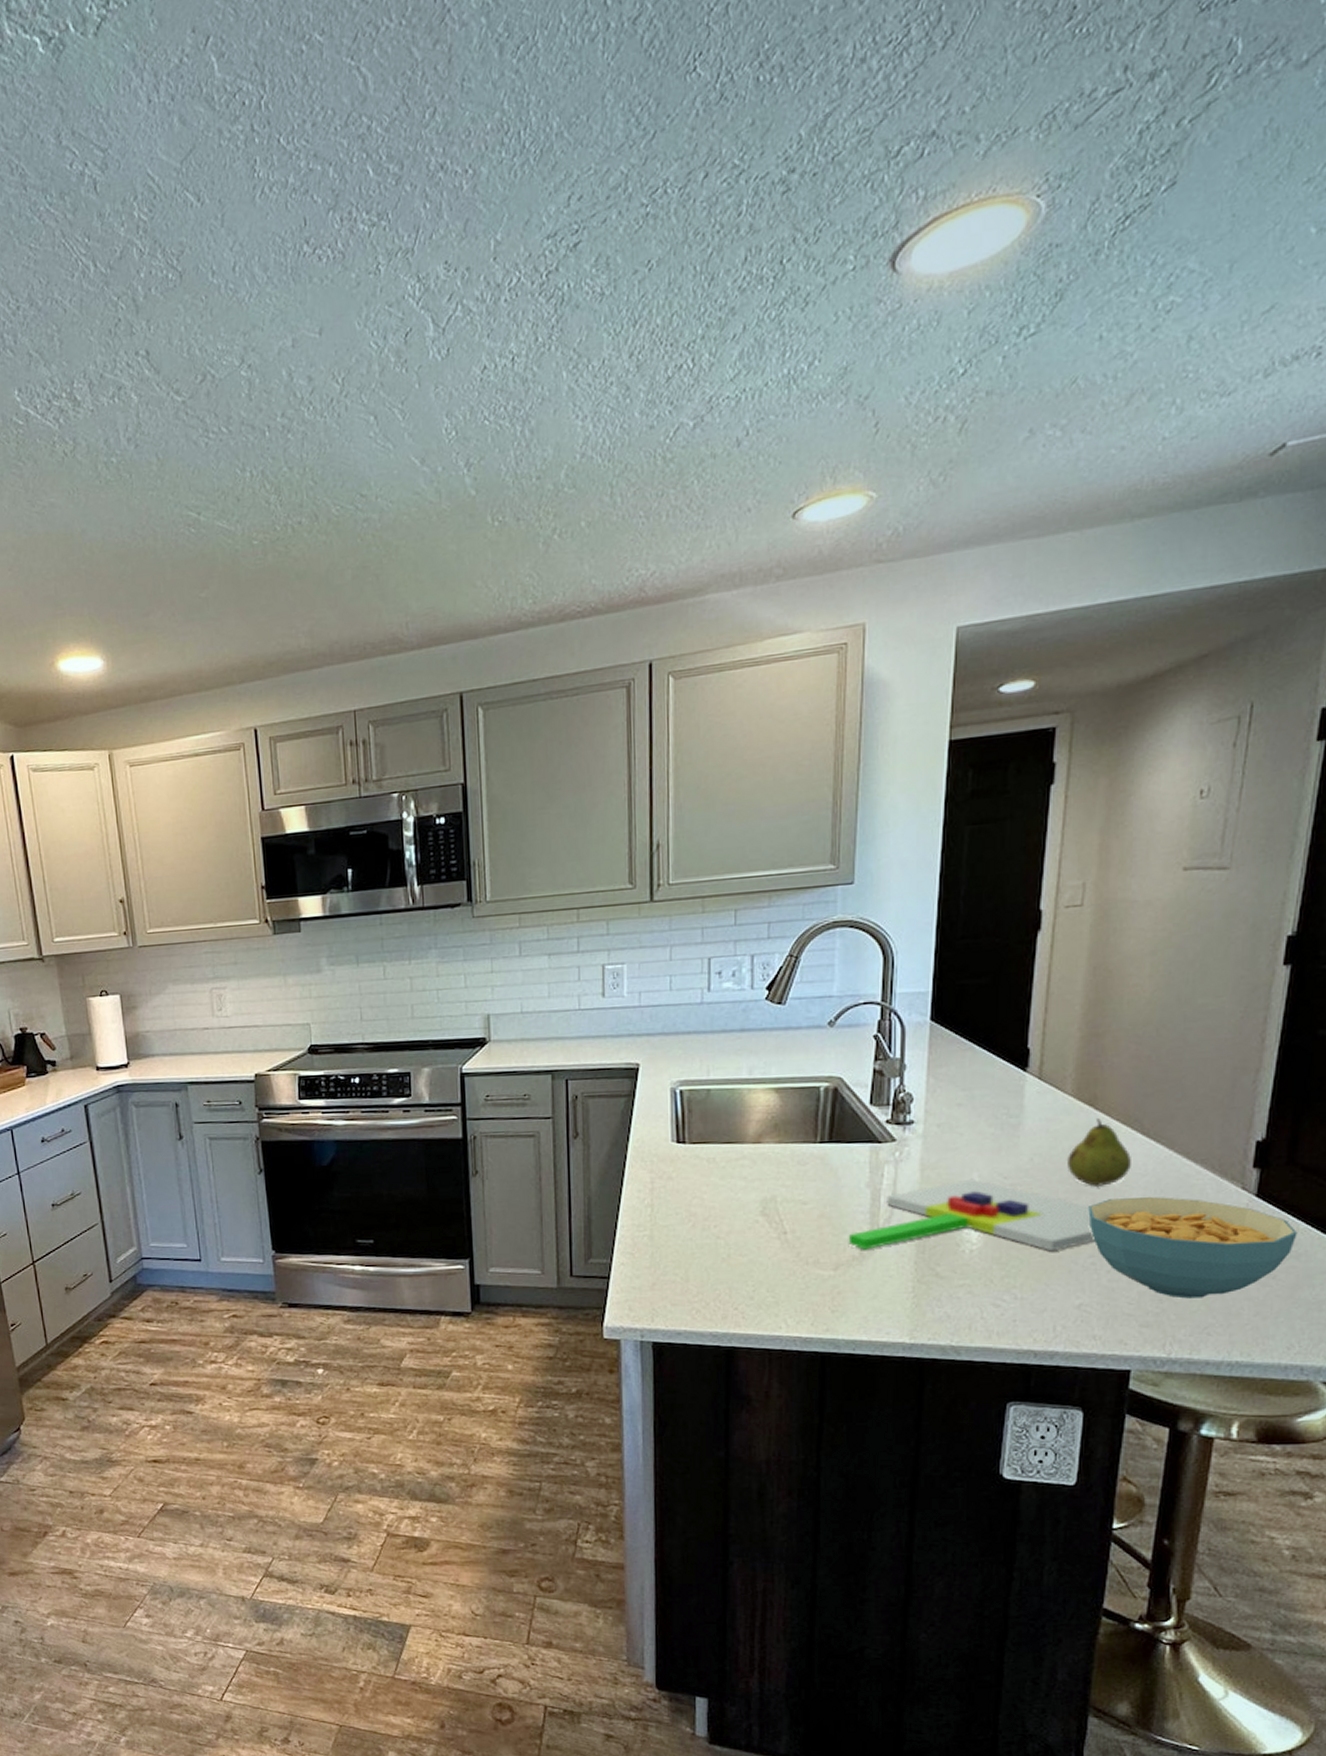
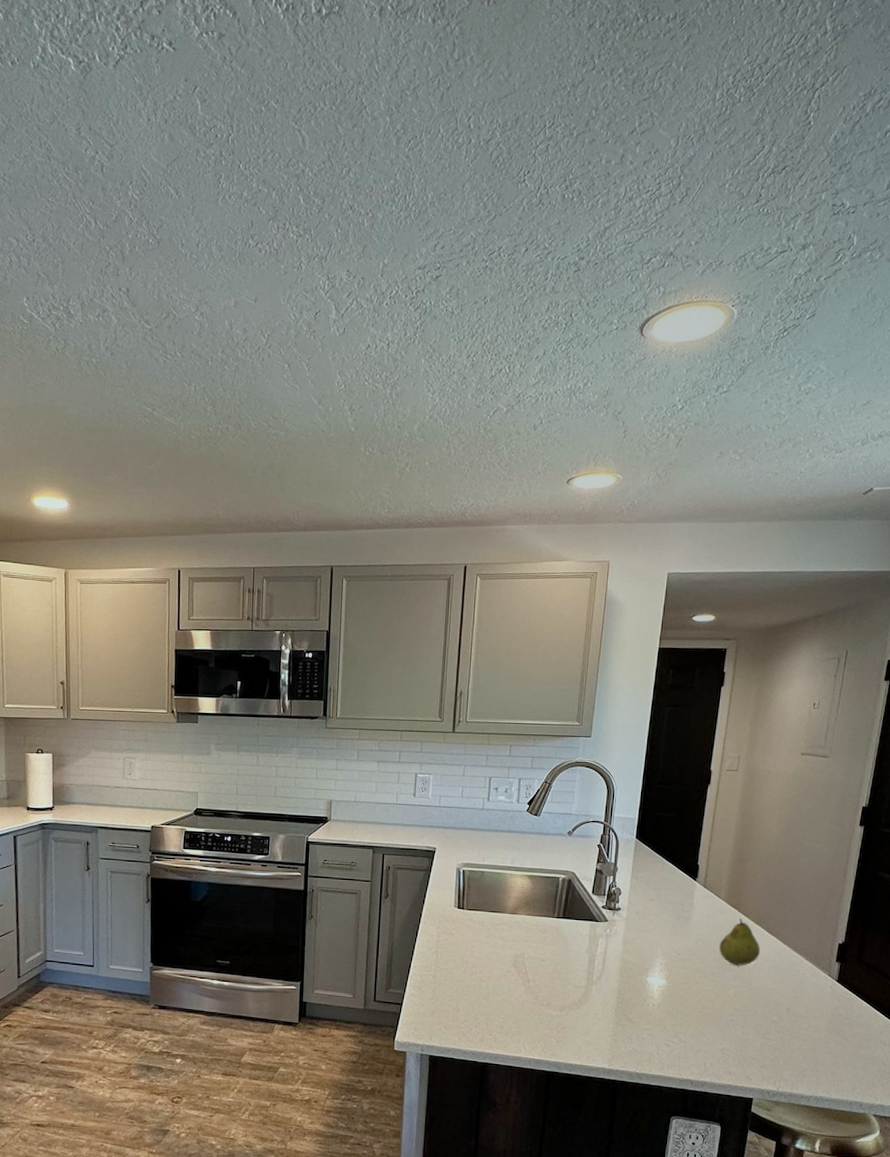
chopping board: present [848,1178,1096,1252] -> none [571,953,735,1010]
cereal bowl: present [1088,1196,1298,1299] -> none [730,975,862,1050]

